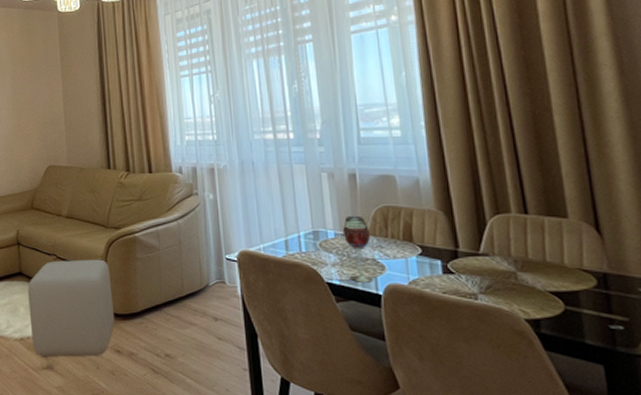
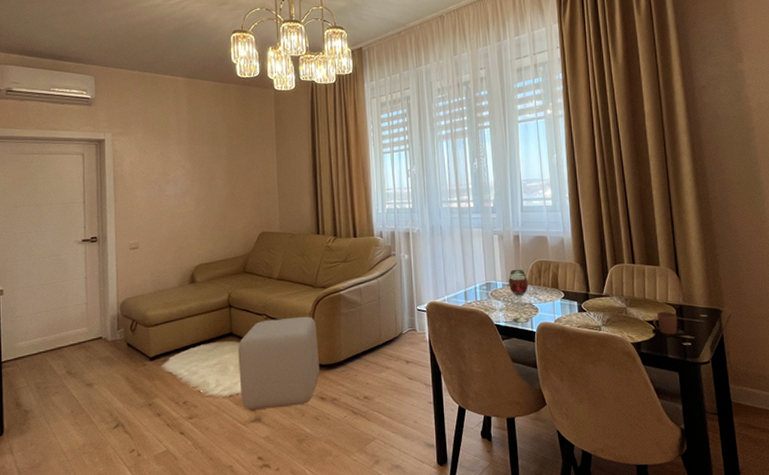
cup: none [558,281,615,317] -> present [652,311,686,338]

